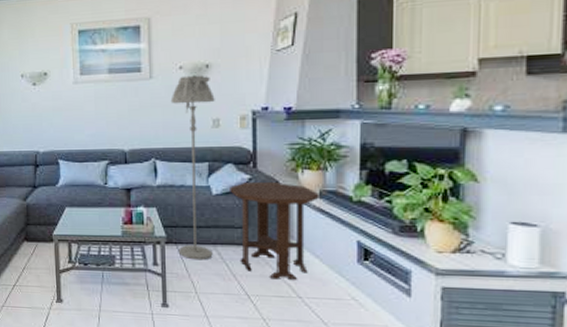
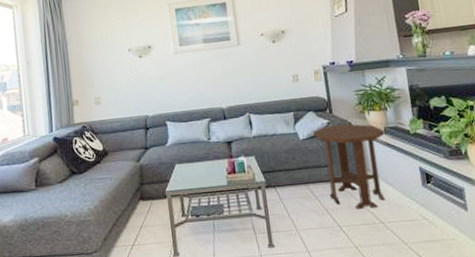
floor lamp: present [170,75,215,260] -> none [256,39,307,200]

